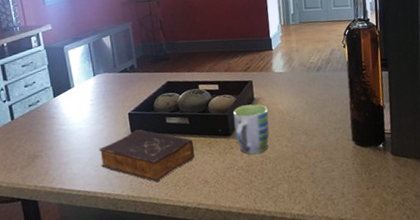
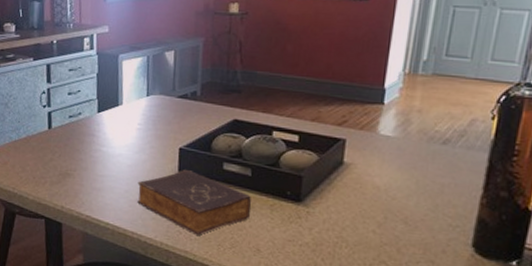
mug: present [232,104,270,155] -> none [308,168,360,234]

